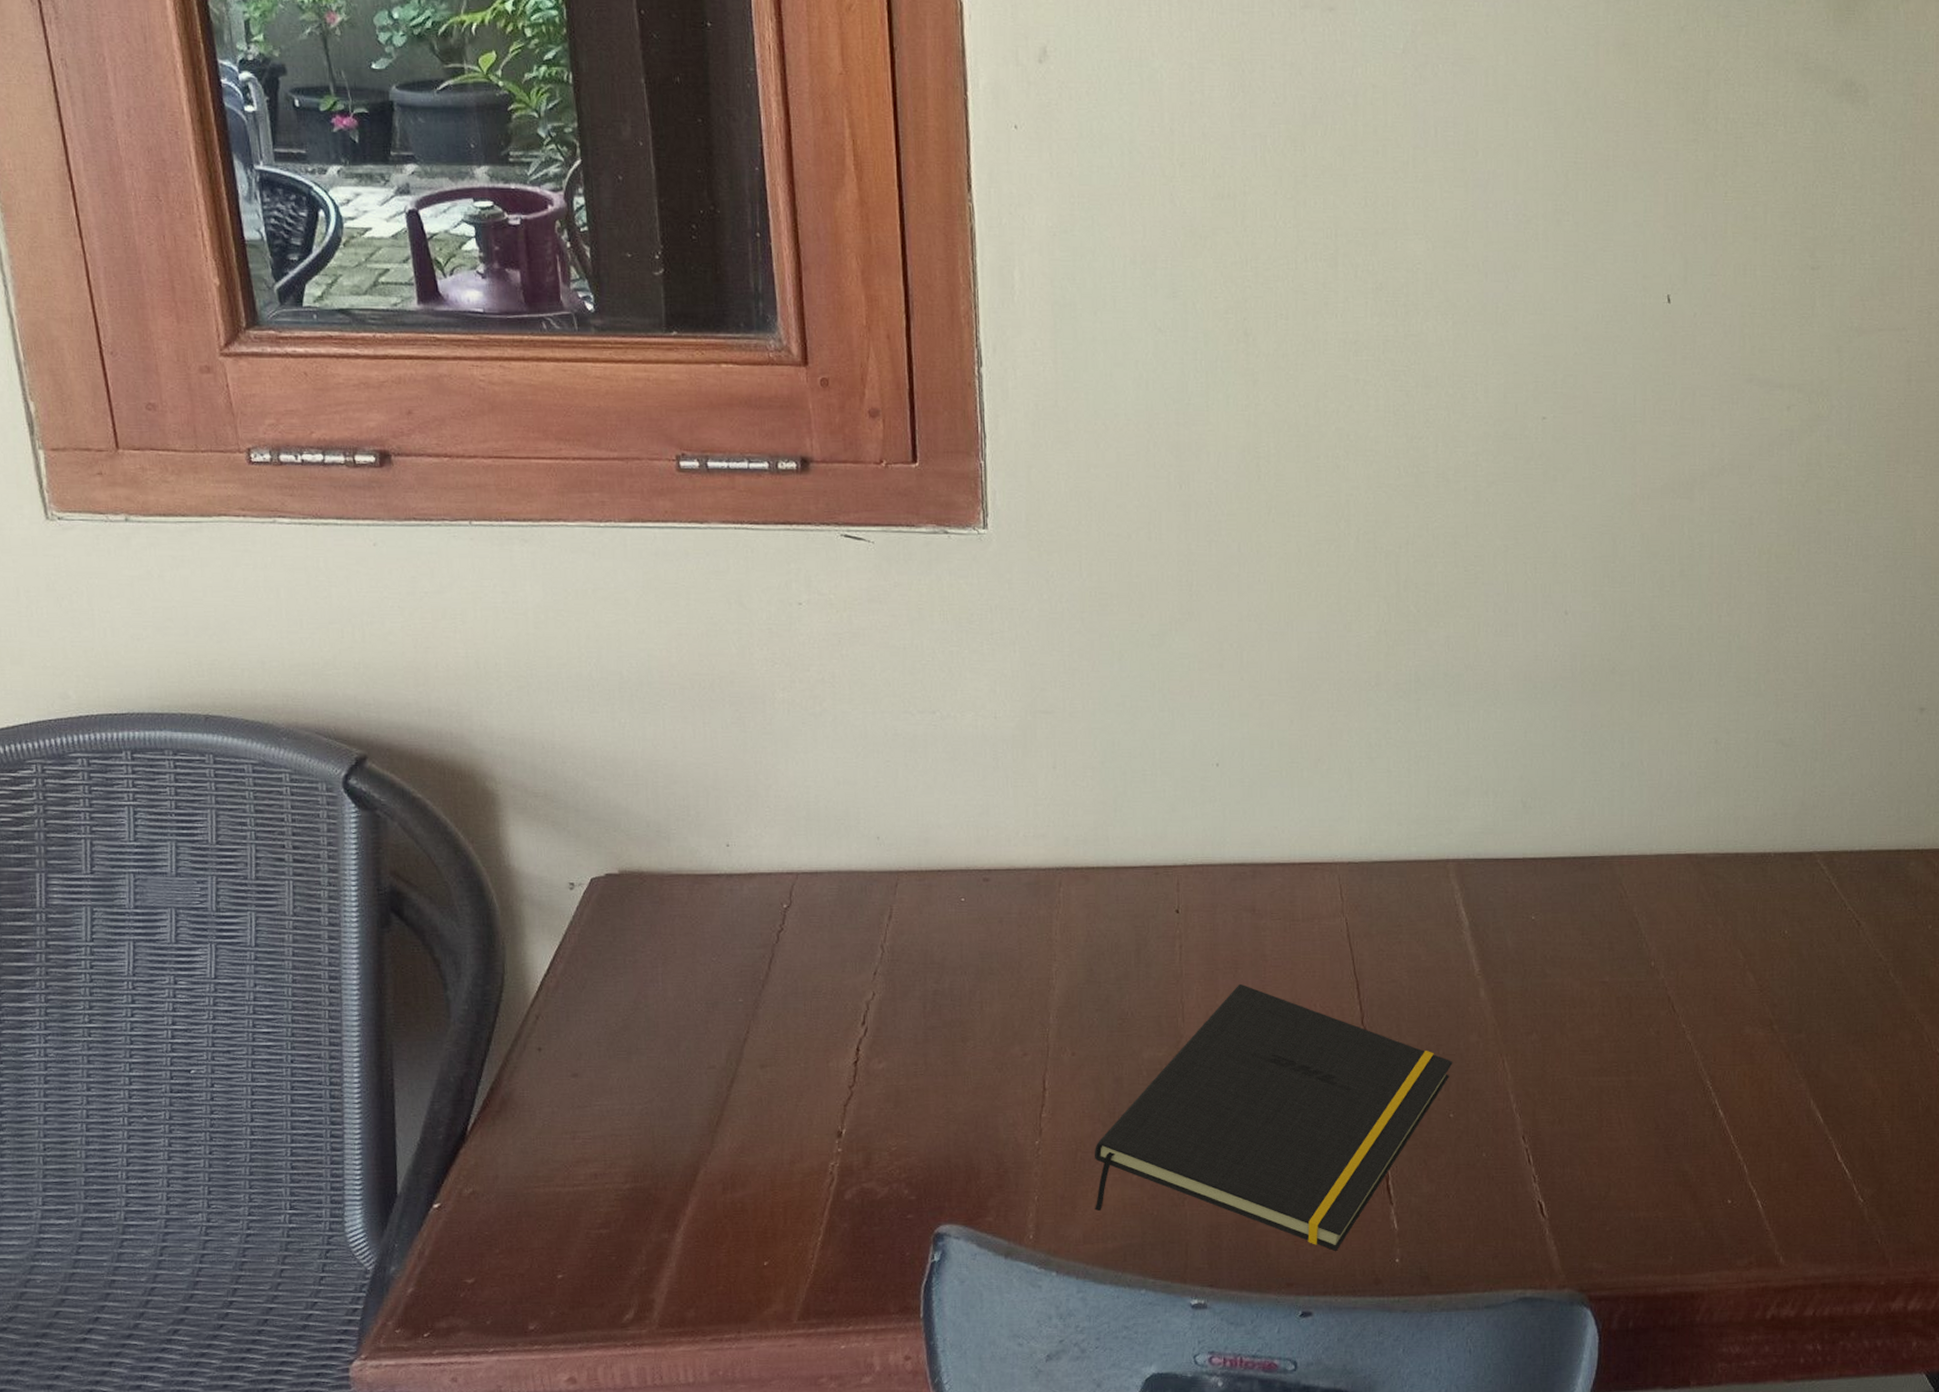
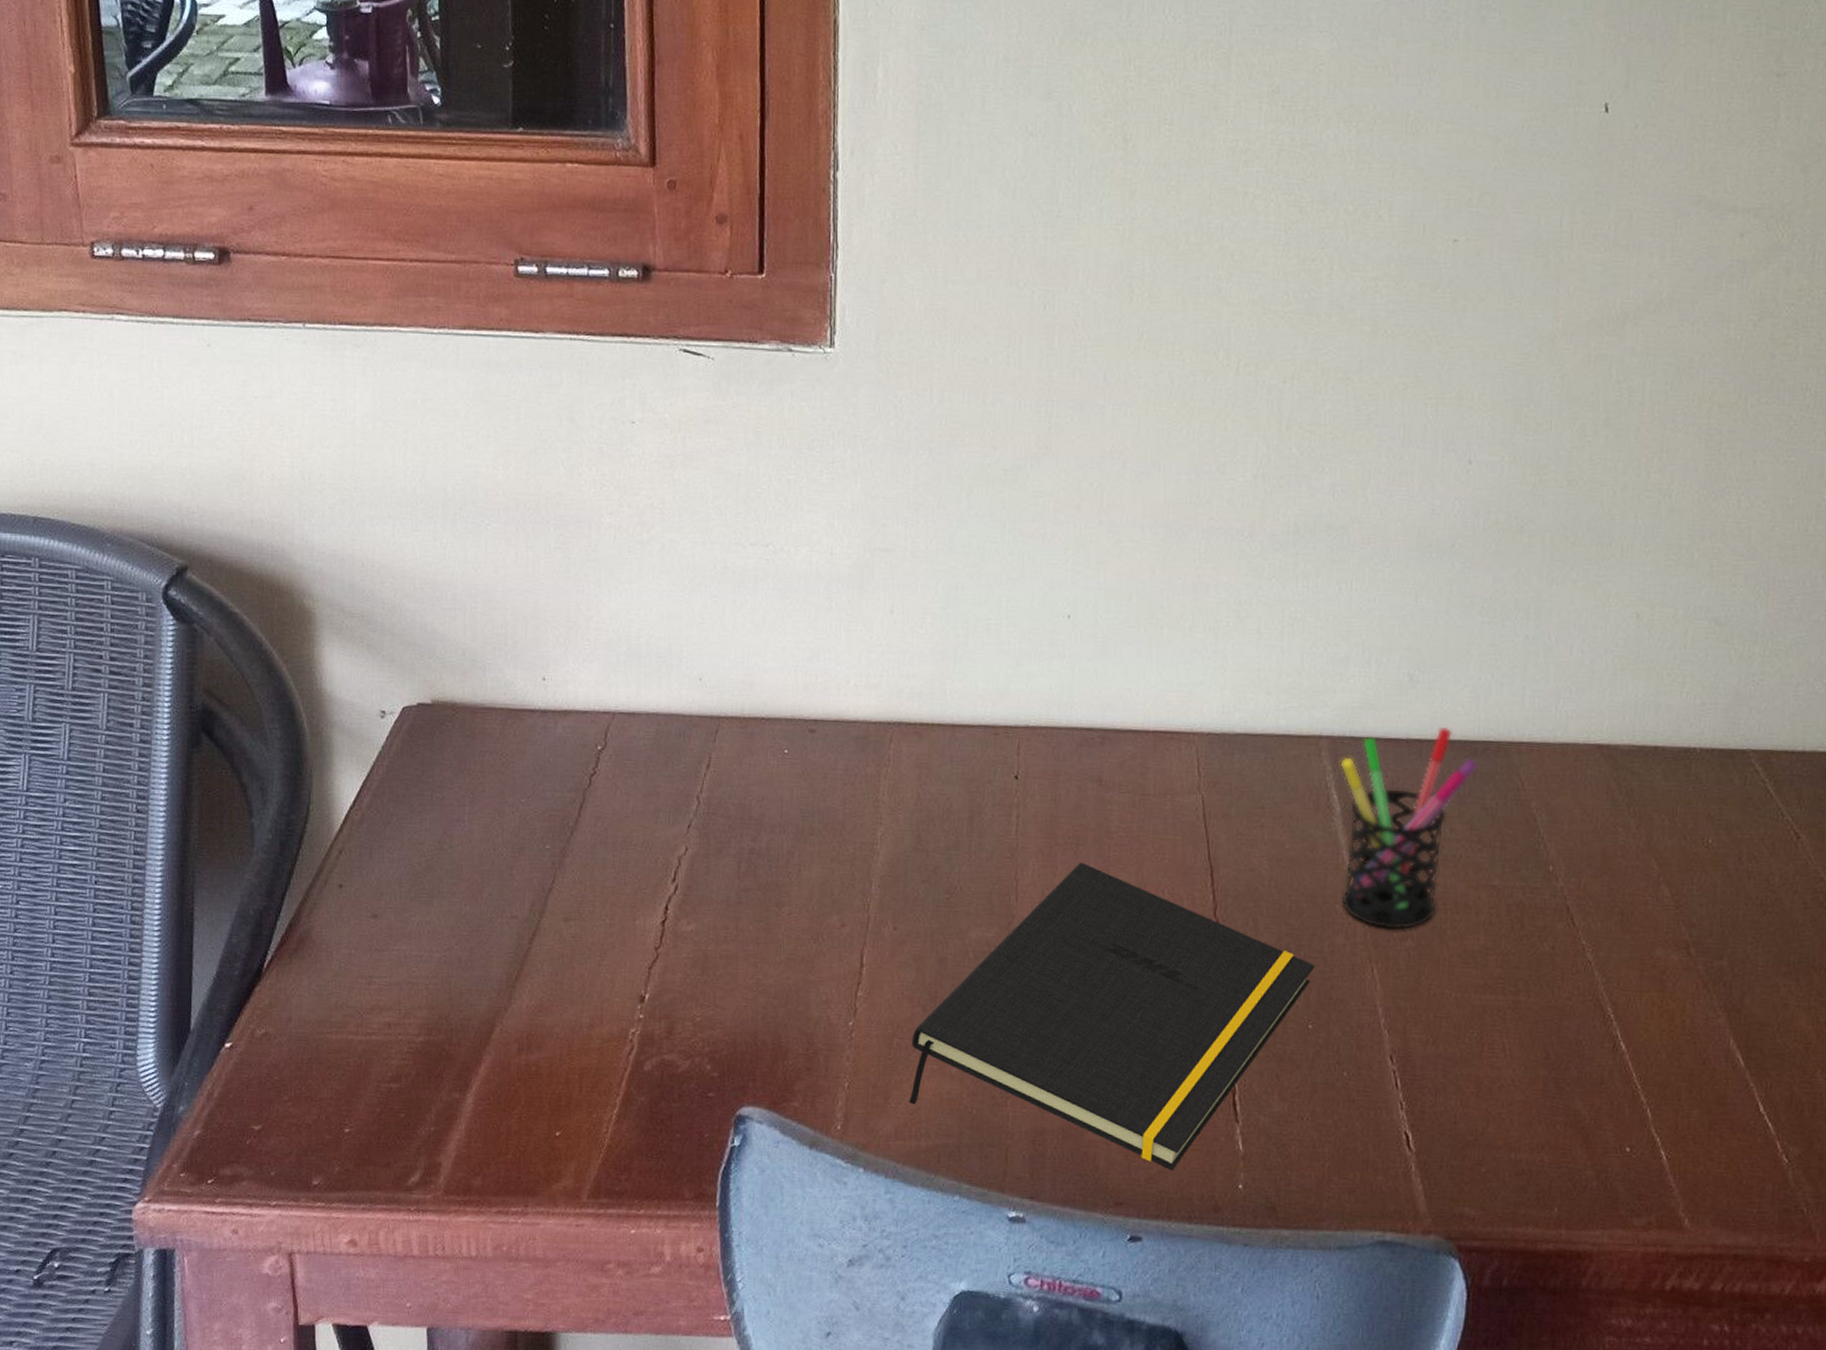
pen holder: none [1466,845,1586,1026] -> present [1340,726,1478,930]

